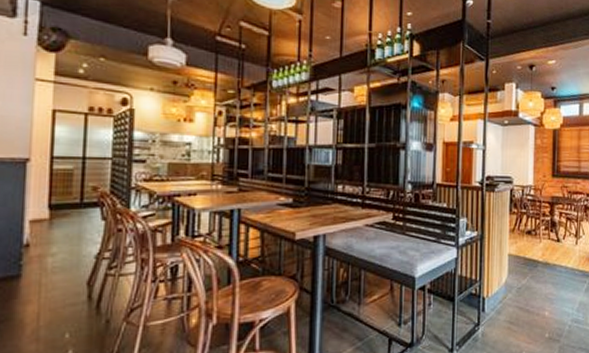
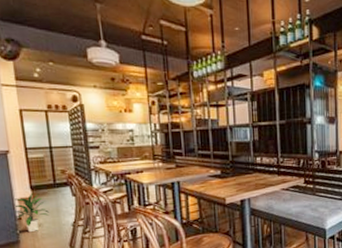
indoor plant: none [20,212,69,265] -> present [13,192,50,233]

